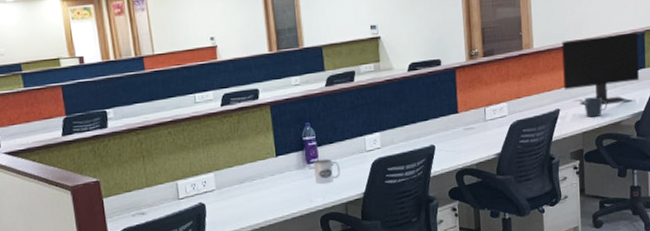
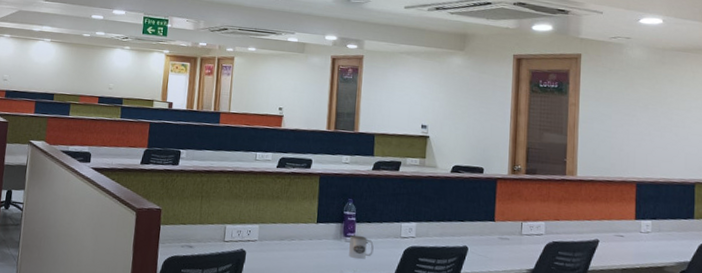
computer monitor: present [562,32,640,105] -> none [605,175,688,250]
mug: present [584,96,608,117] -> none [626,235,651,257]

